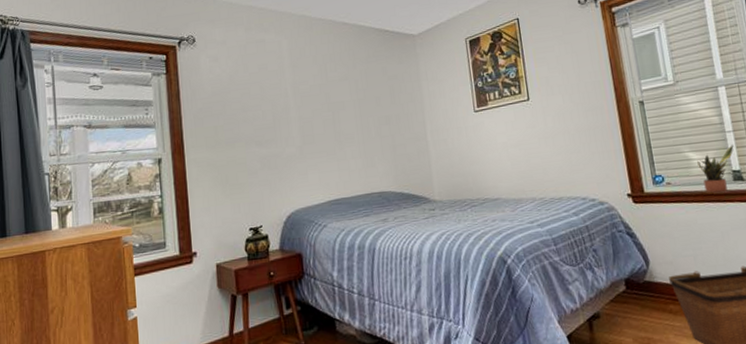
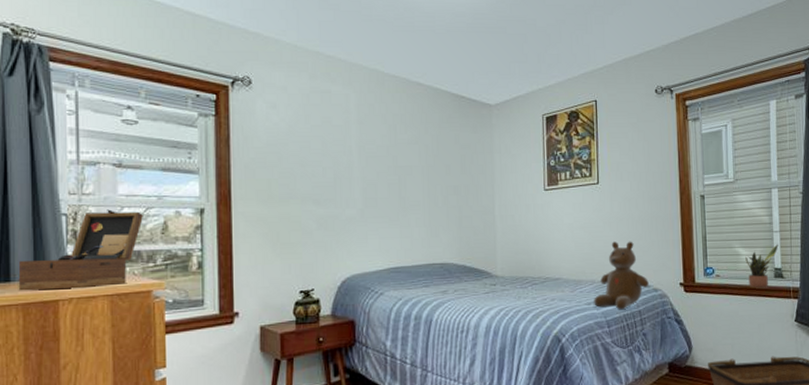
wooden box: none [12,166,111,245] -> present [18,209,143,291]
stuffed bear: none [536,155,594,227] -> present [594,241,649,310]

